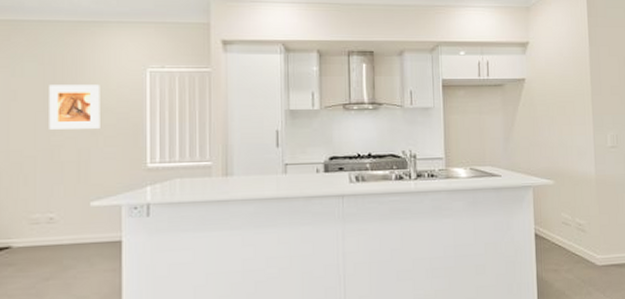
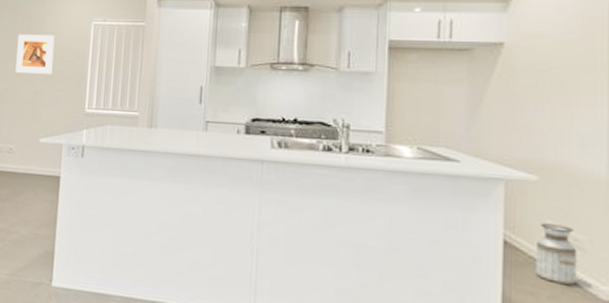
planter: none [555,215,582,259] -> present [534,223,577,285]

